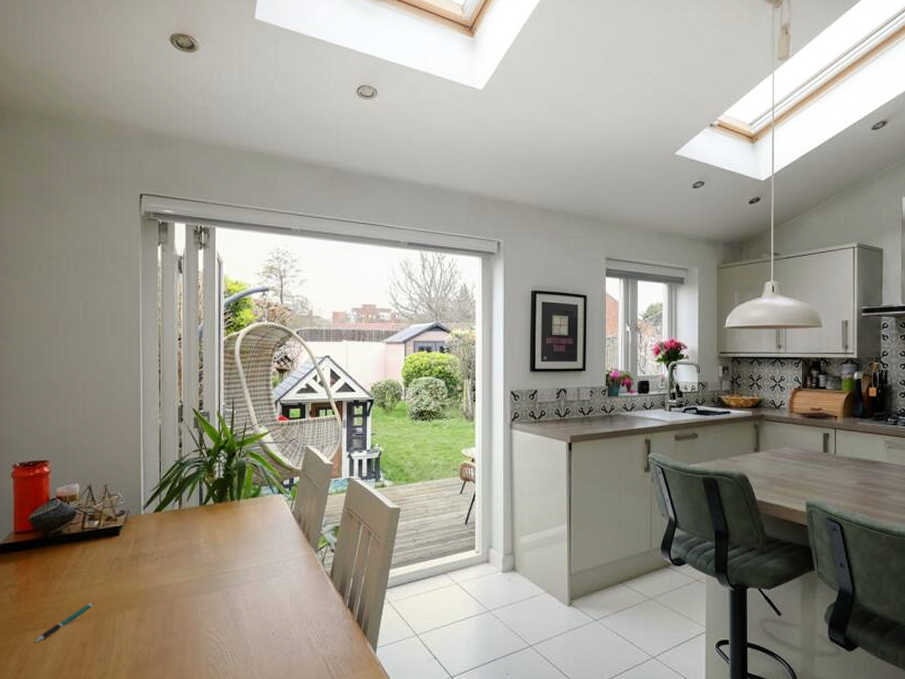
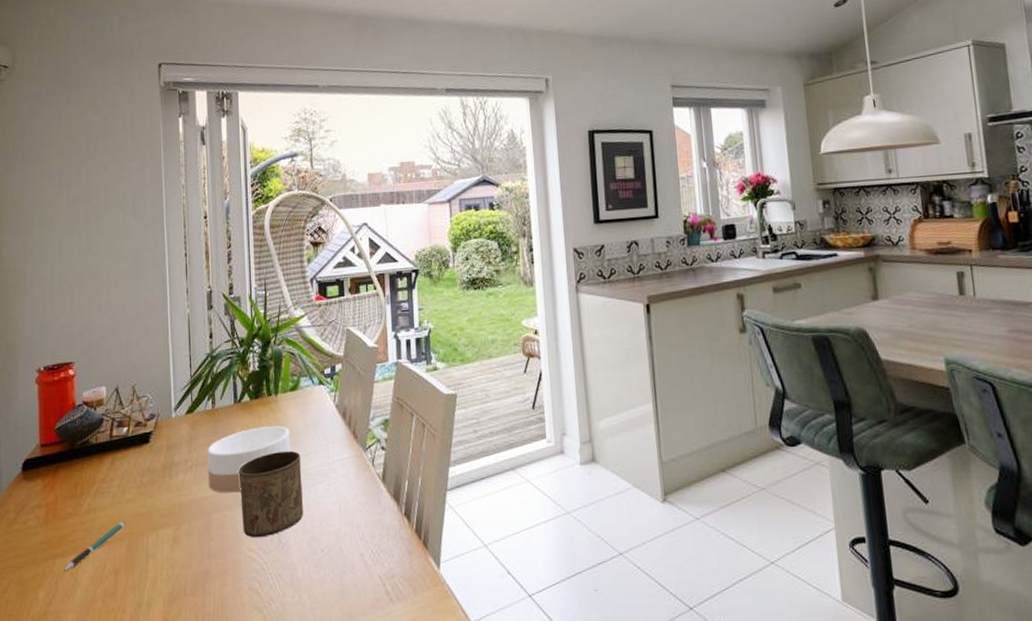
bowl: none [172,527,250,582] -> present [207,426,291,493]
cup: none [201,548,258,621] -> present [238,450,303,538]

